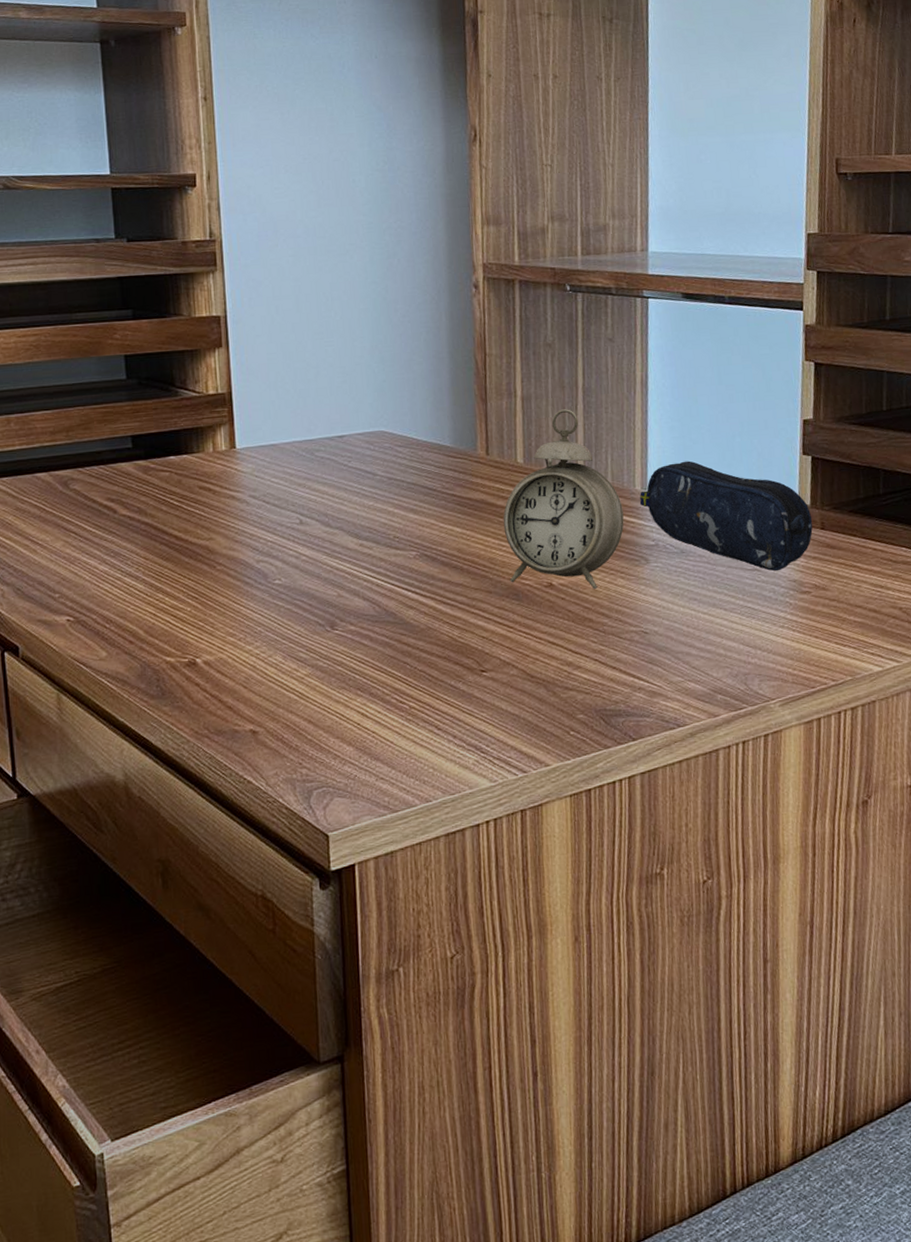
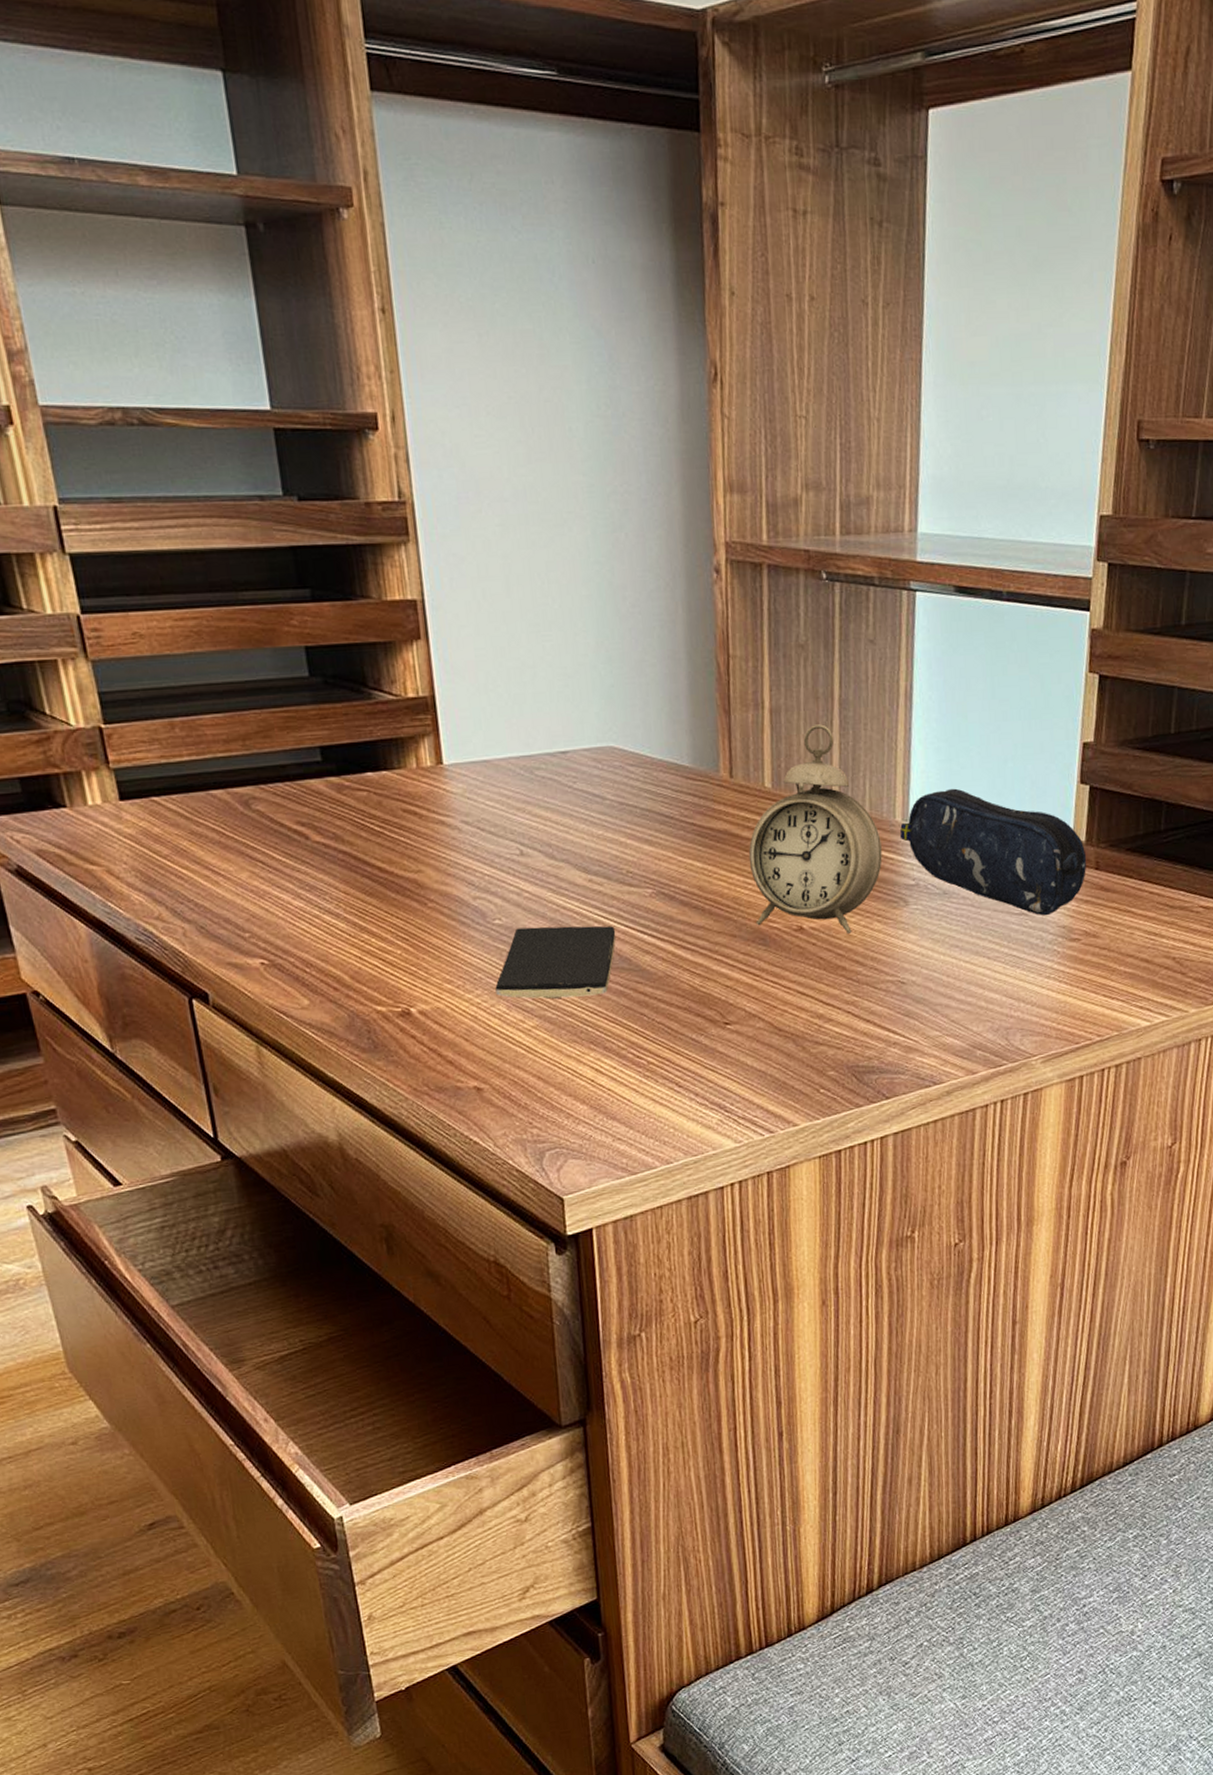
smartphone: none [273,584,383,650] -> present [495,925,616,999]

